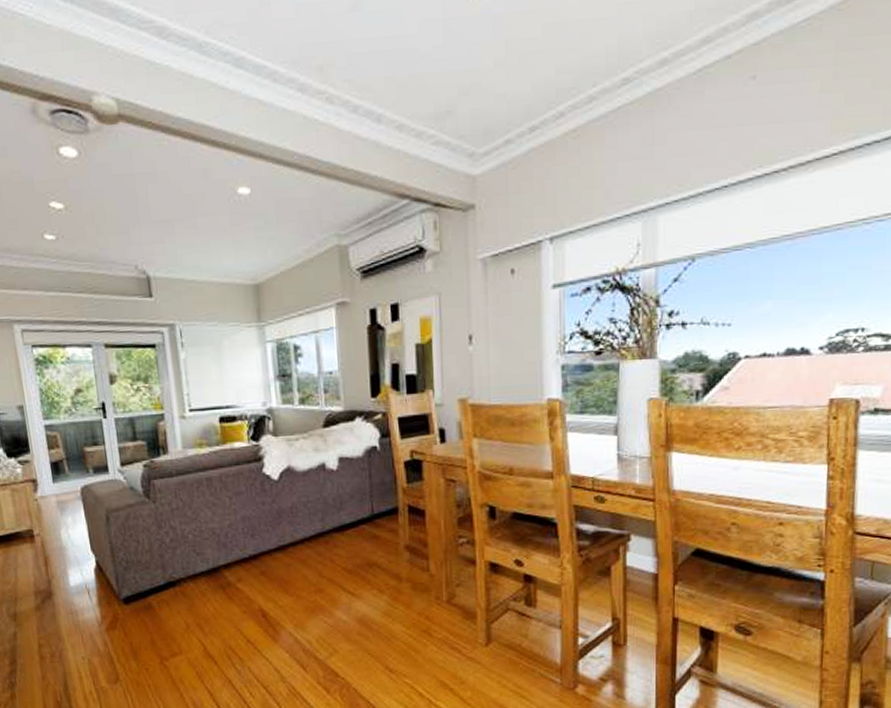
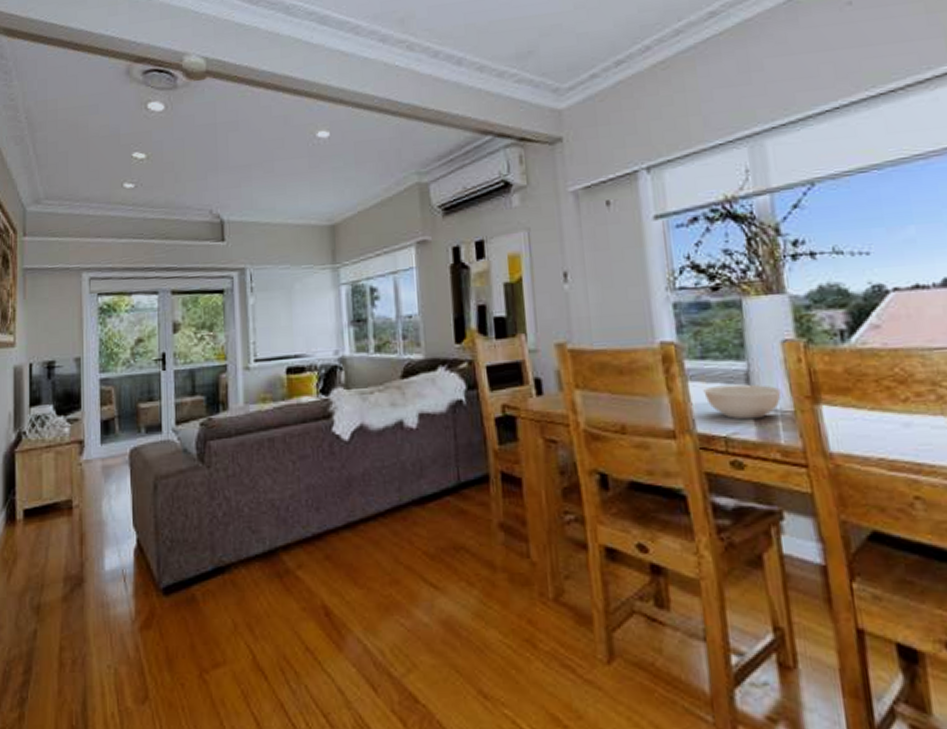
bowl: none [579,435,642,464] -> present [703,384,781,420]

